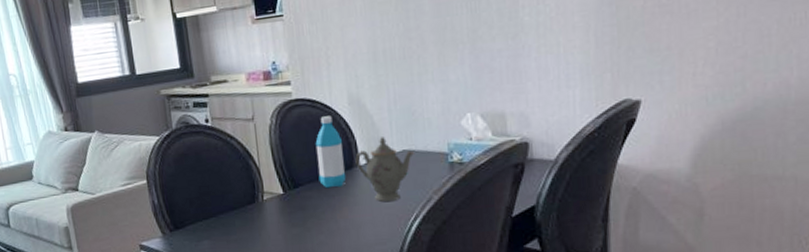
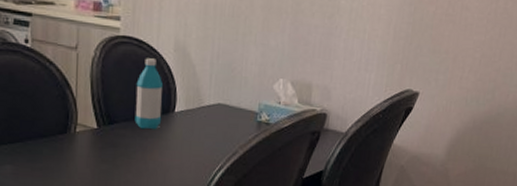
teapot: present [355,137,415,202] -> none [172,88,229,151]

